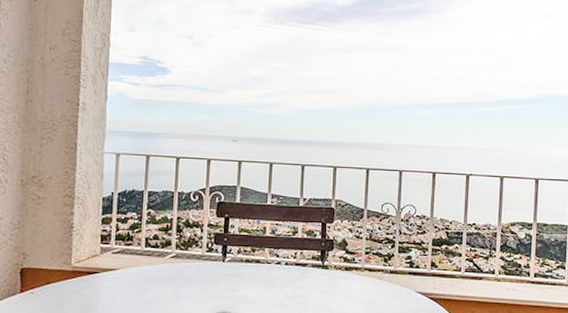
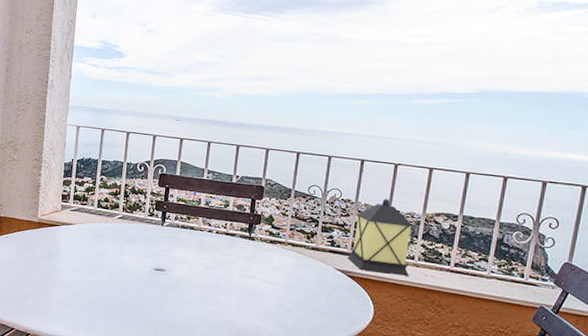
lamp: none [428,212,491,292] -> present [348,198,413,276]

